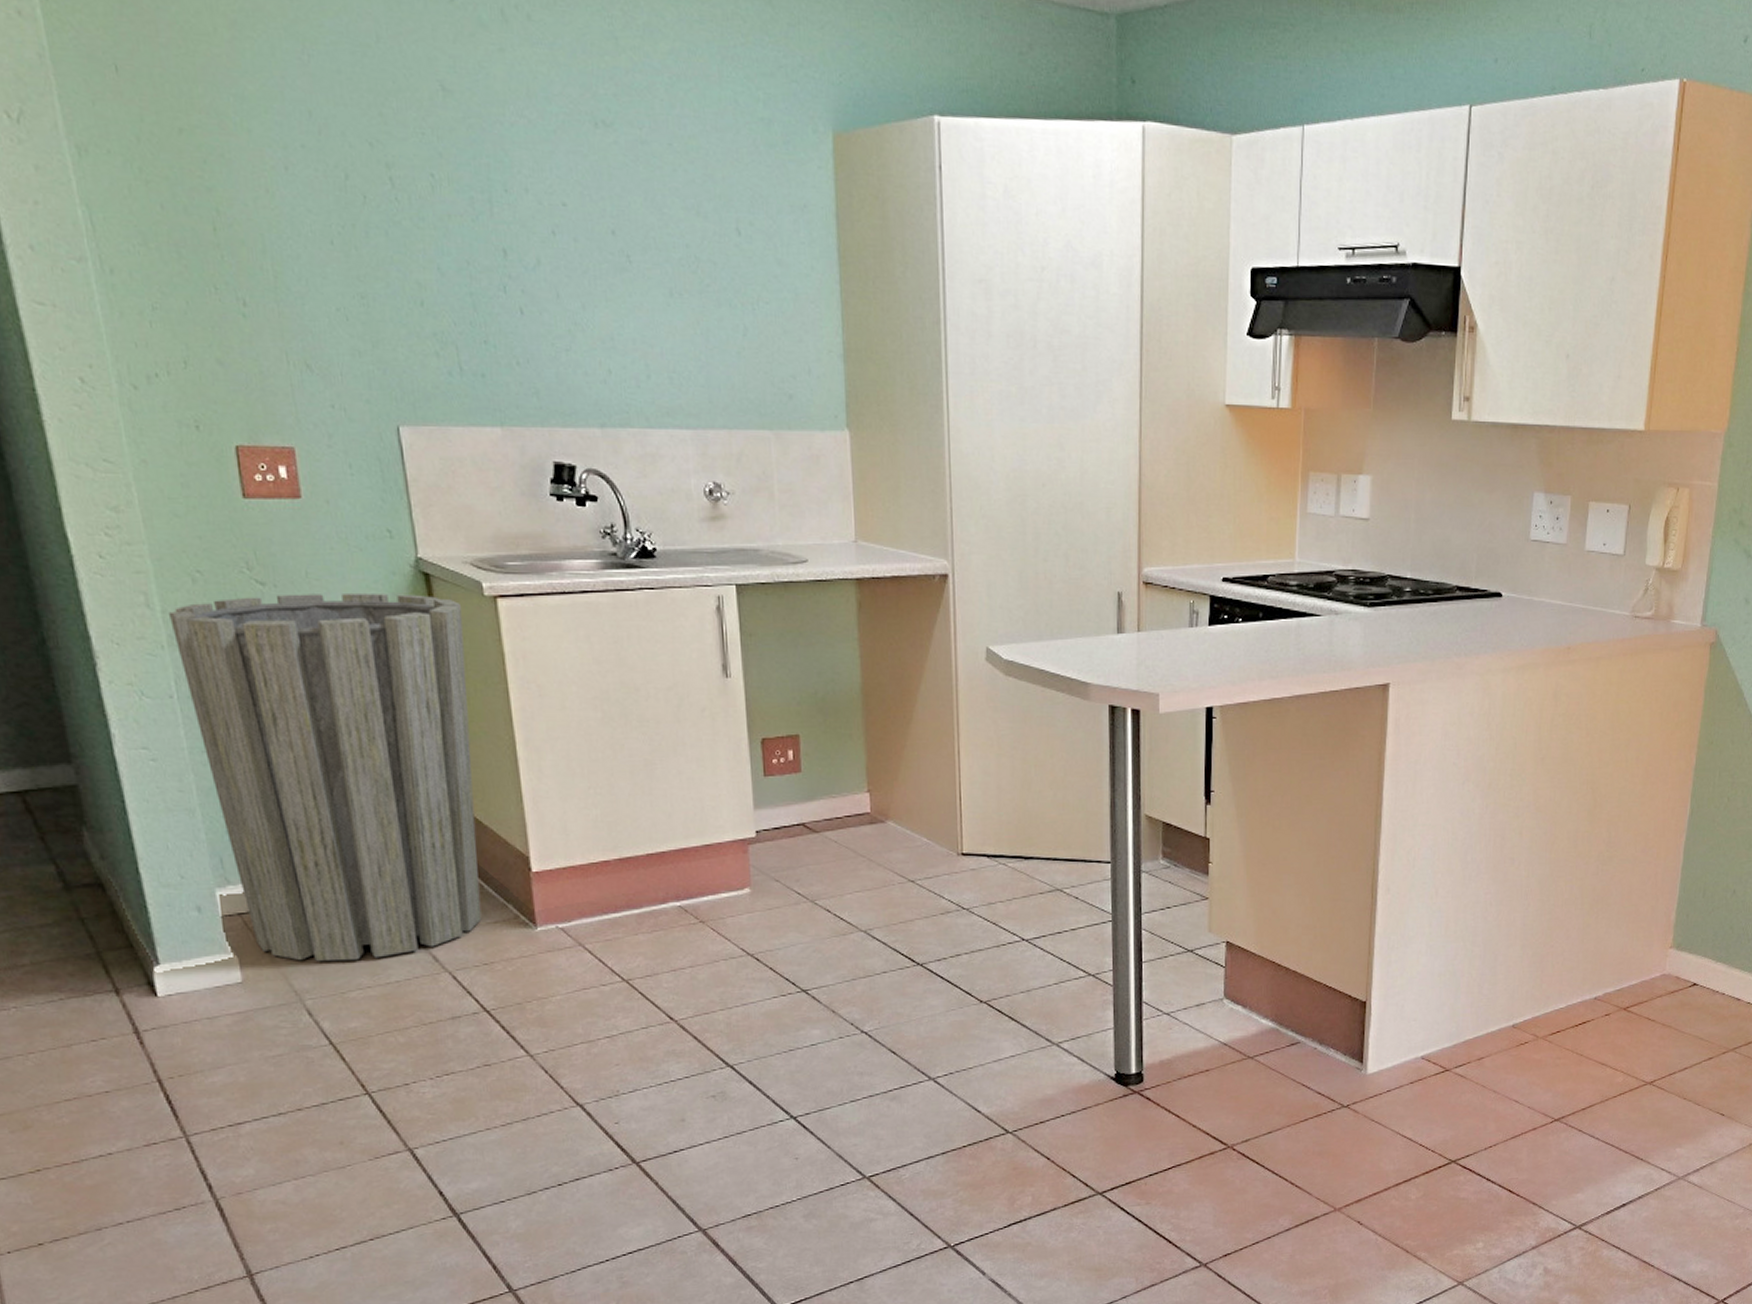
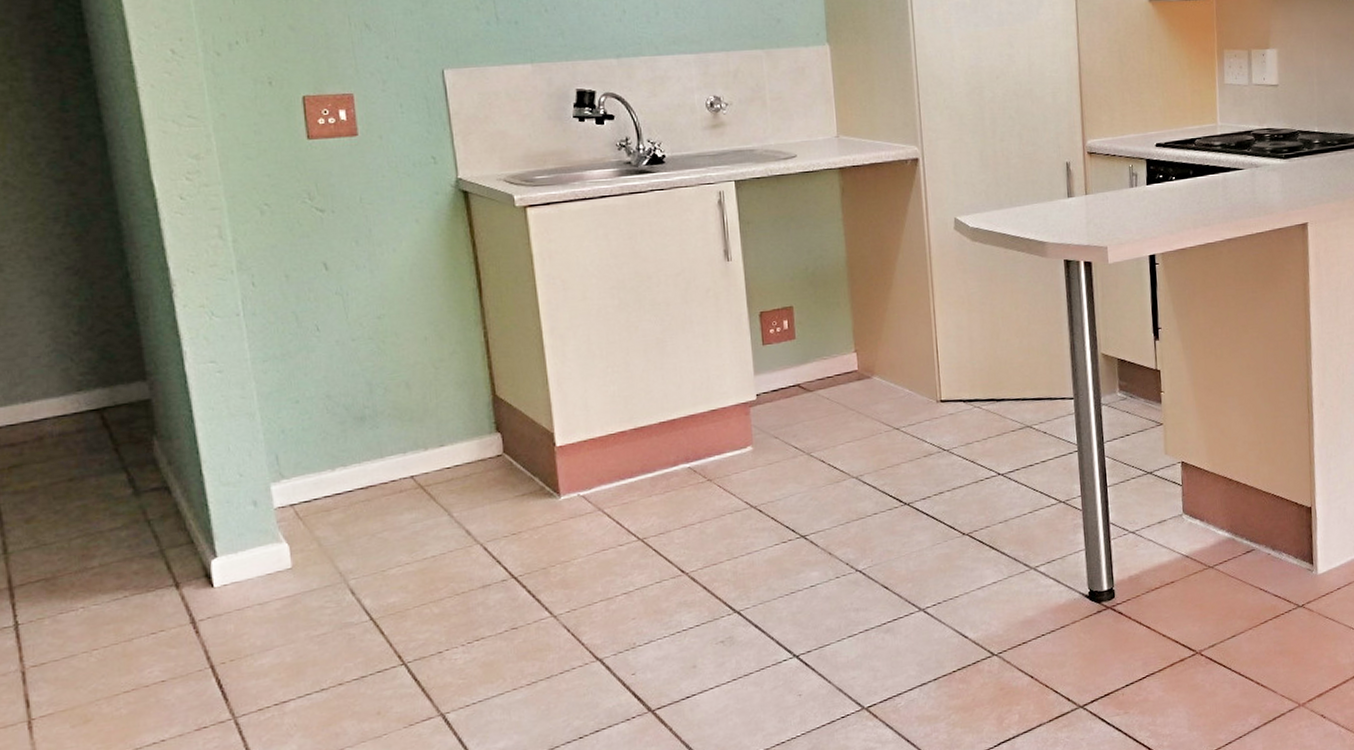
trash can: present [169,592,482,962] -> none [239,210,511,544]

